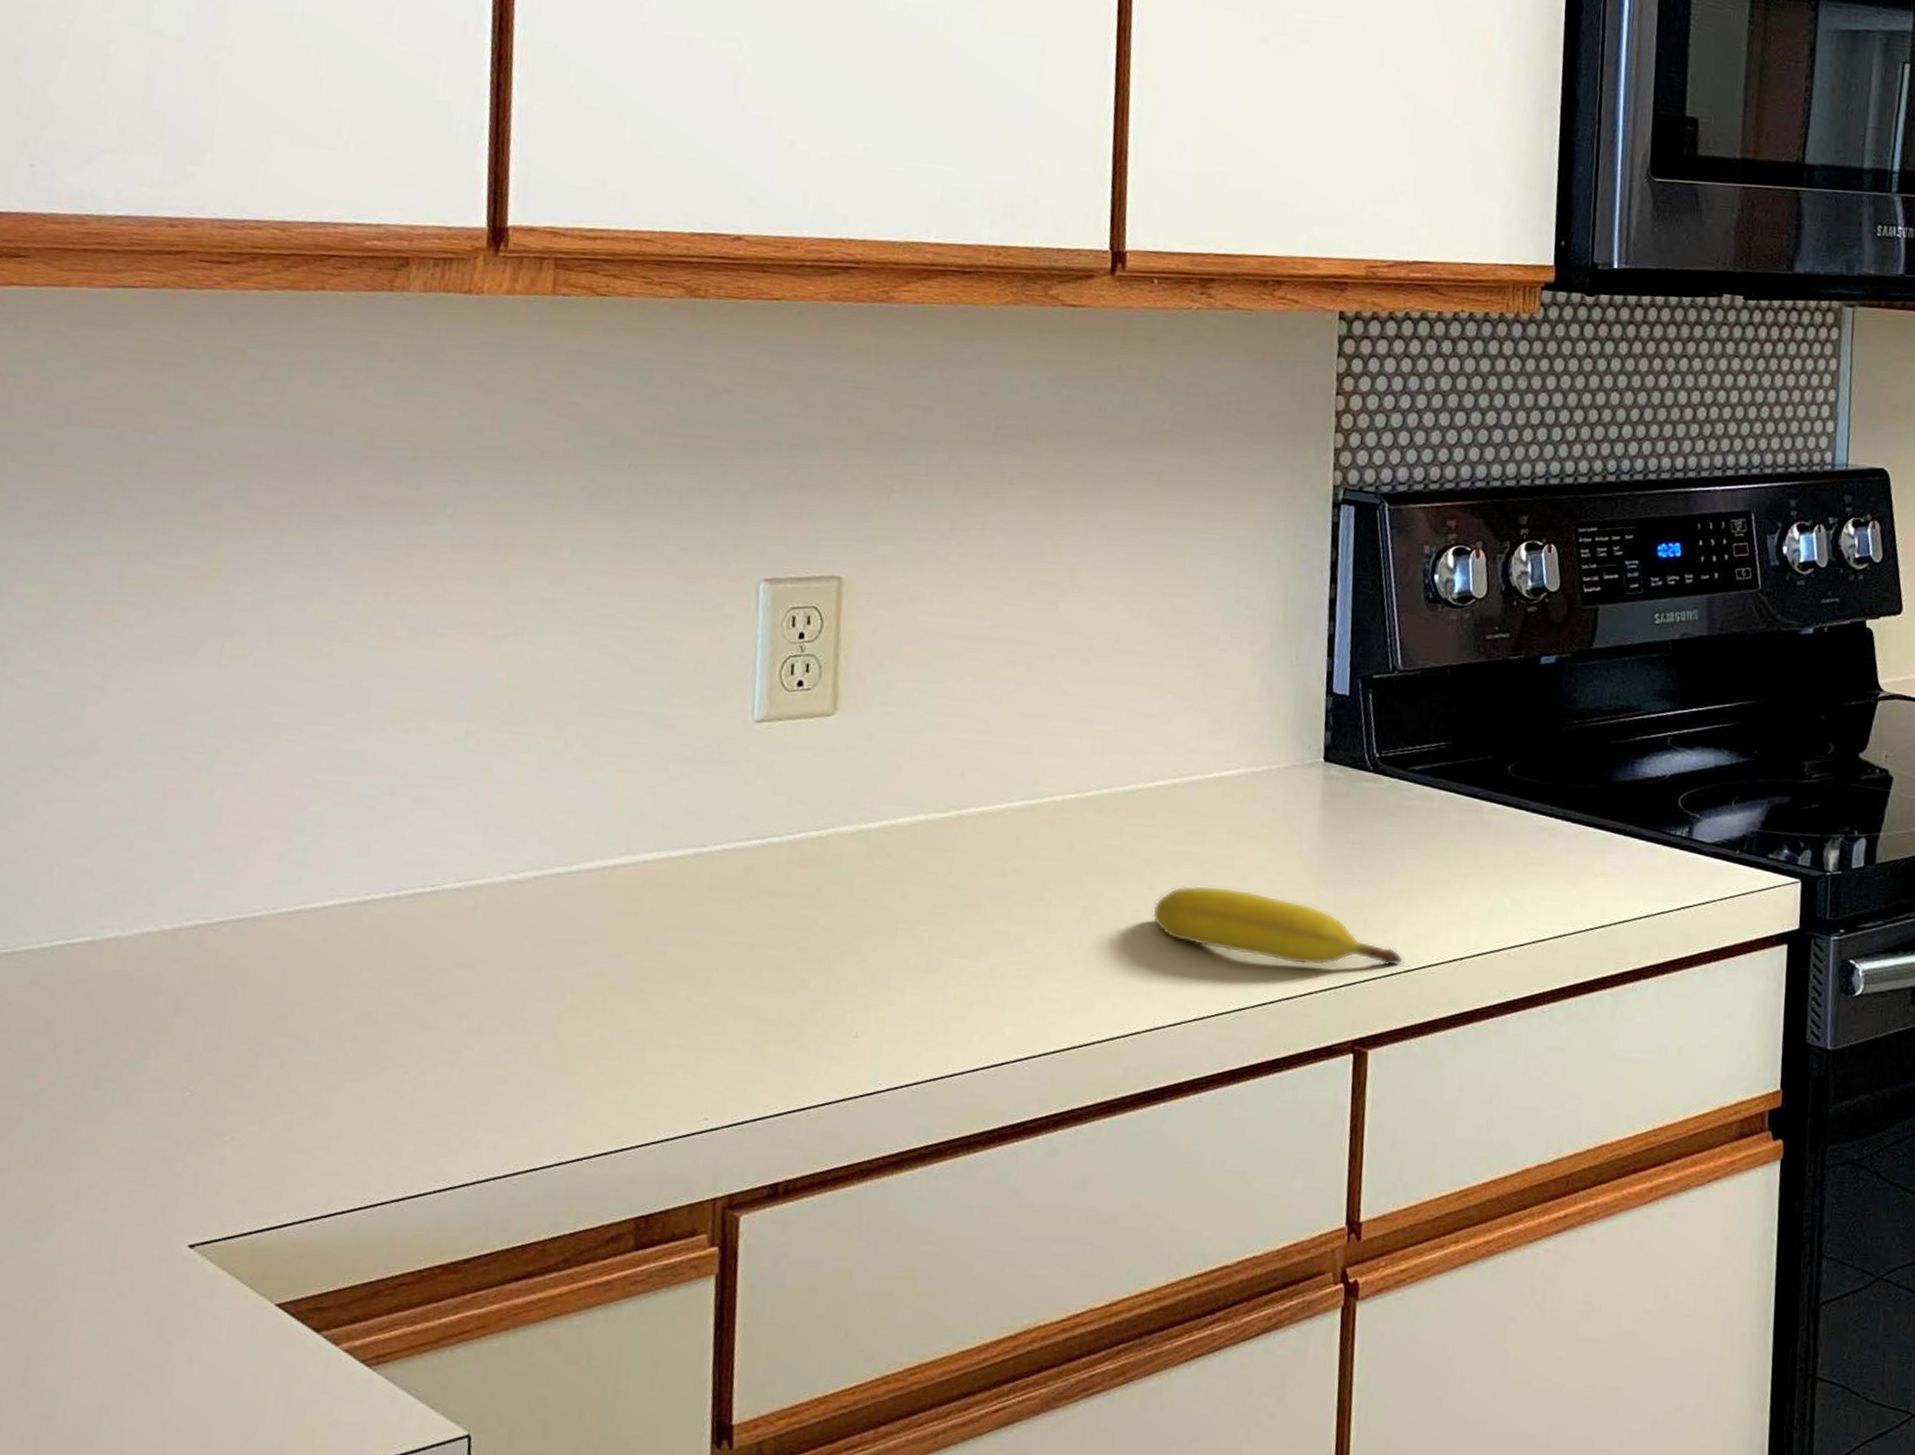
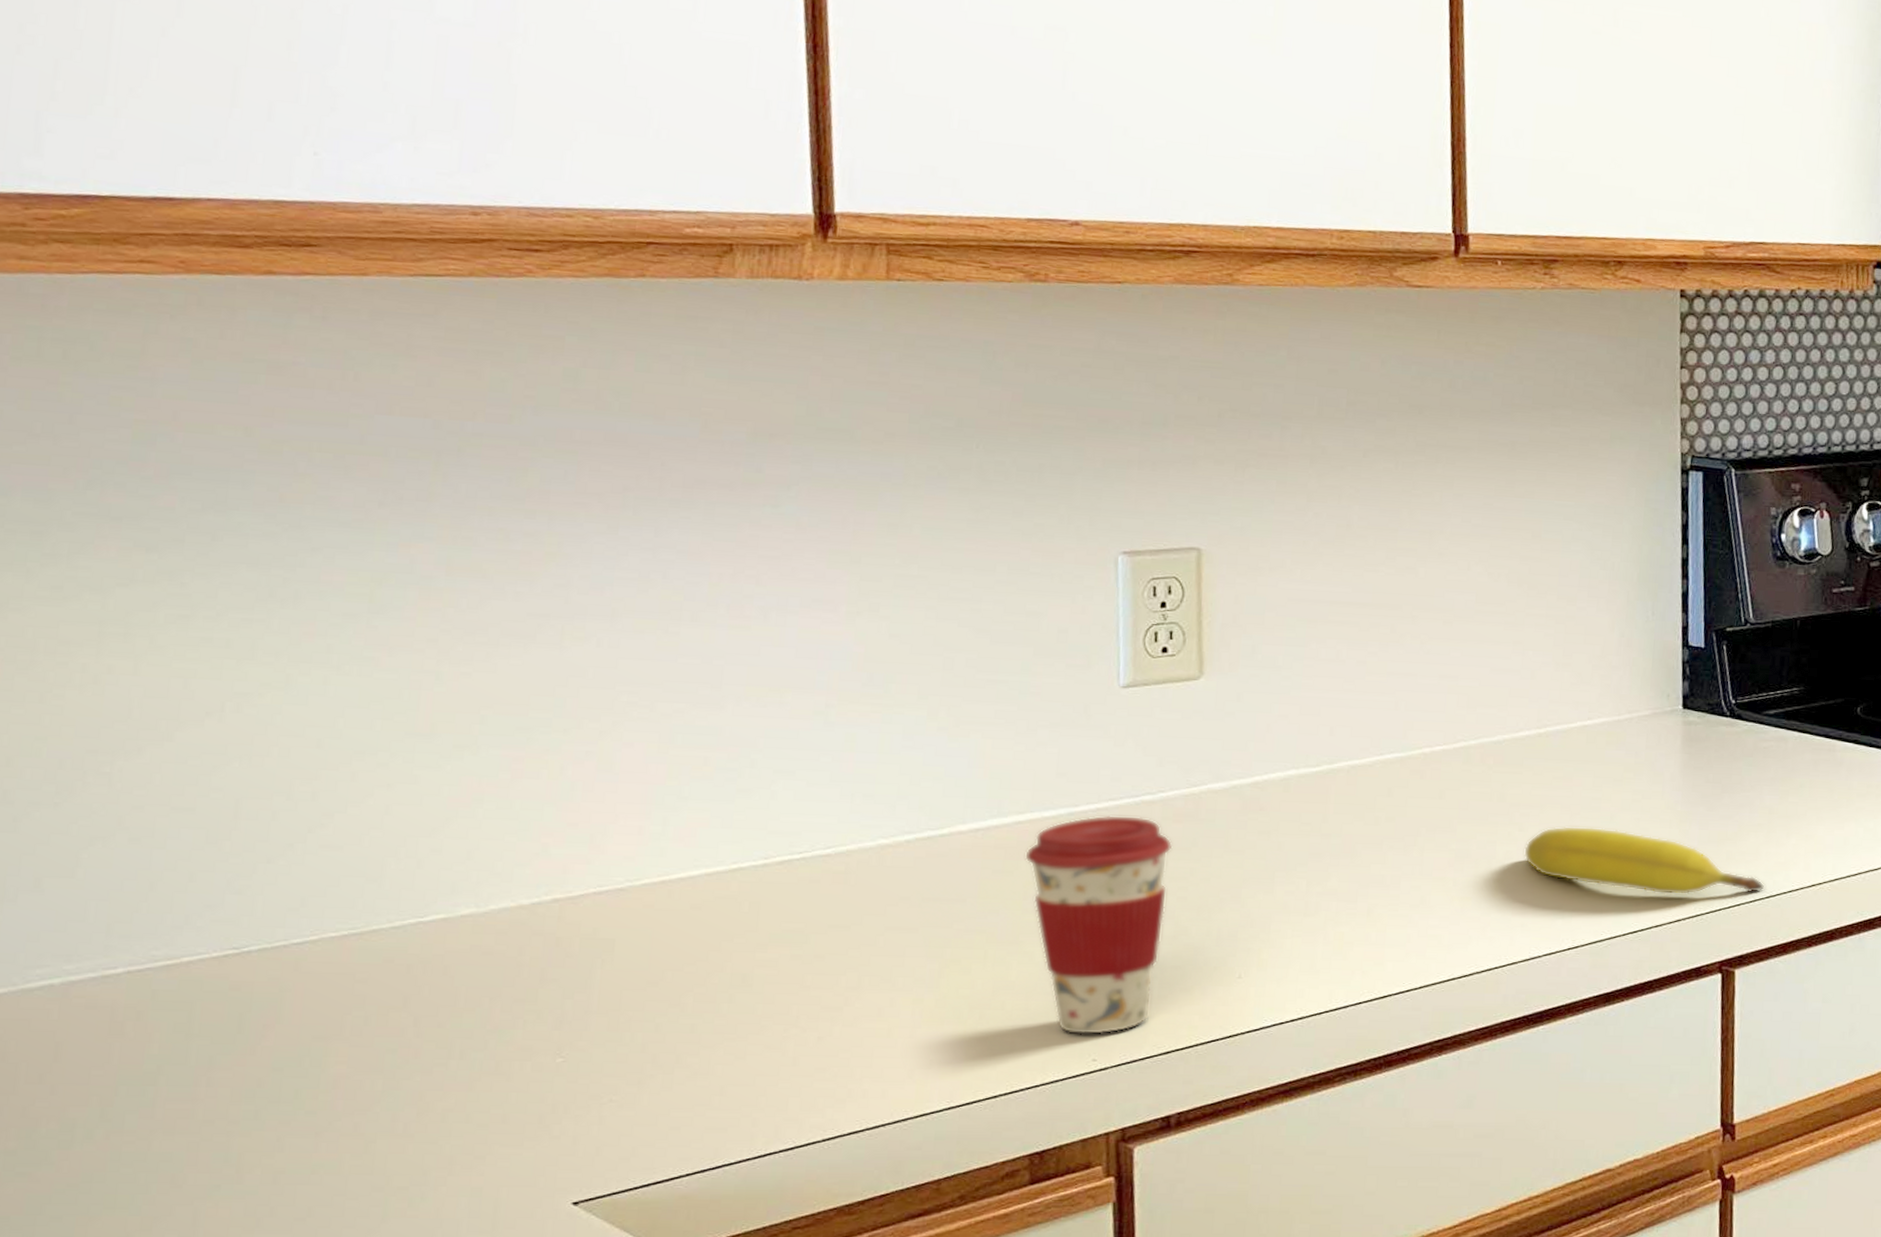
coffee cup: none [650,856,797,1092] -> present [1025,815,1173,1035]

